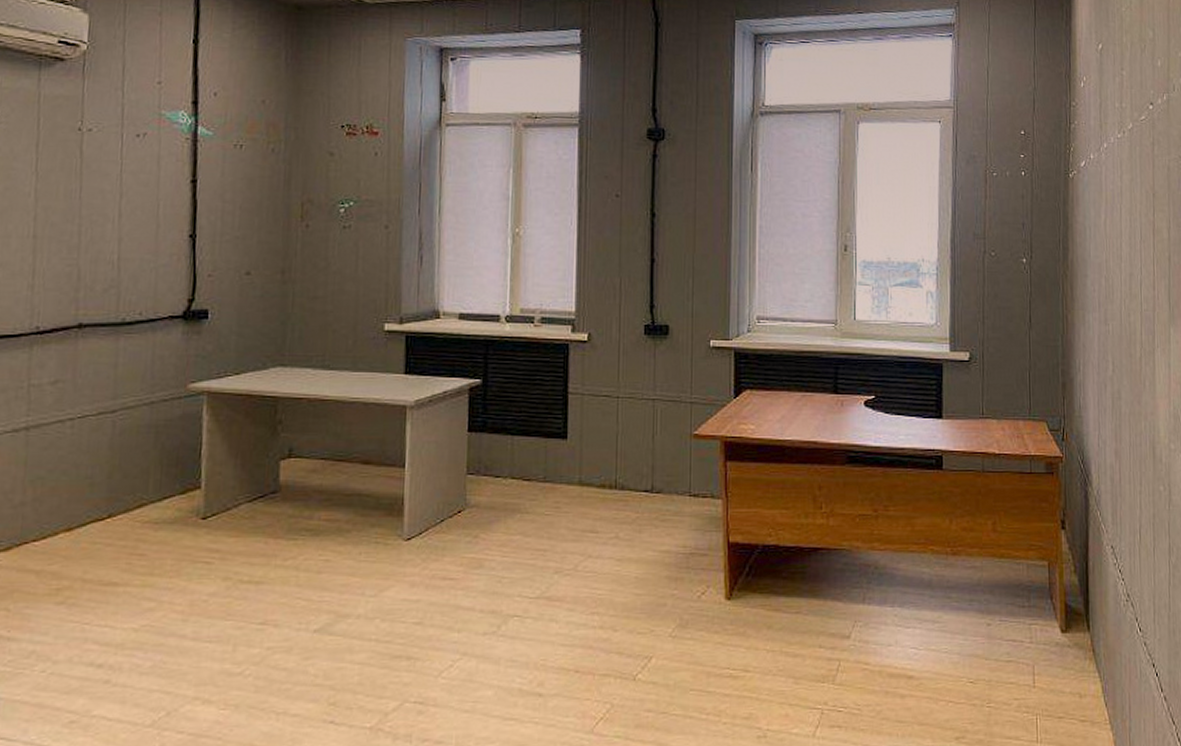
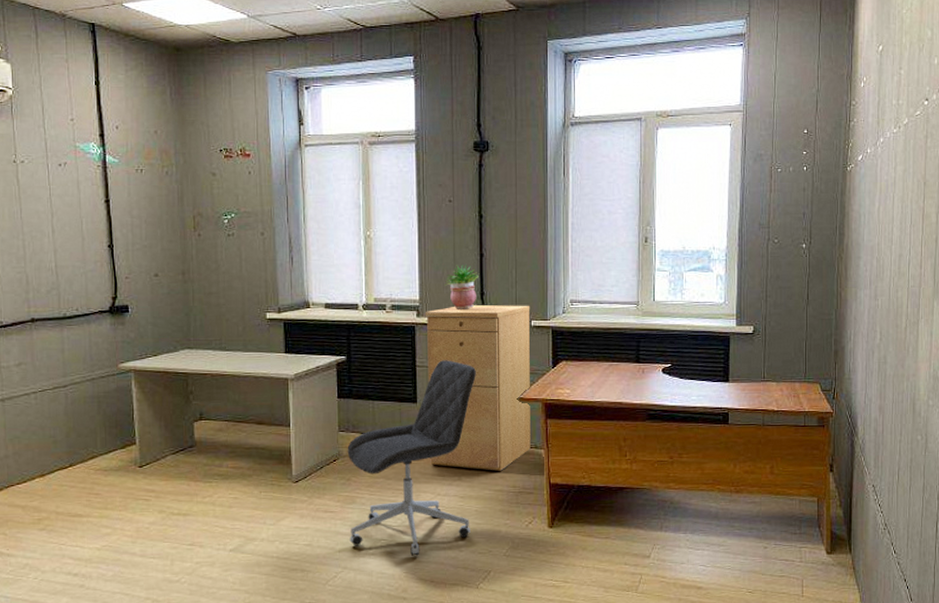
office chair: none [473,386,641,637] -> present [347,360,476,556]
filing cabinet: none [581,320,709,526] -> present [424,305,531,471]
potted plant: none [606,270,650,326] -> present [444,263,480,310]

